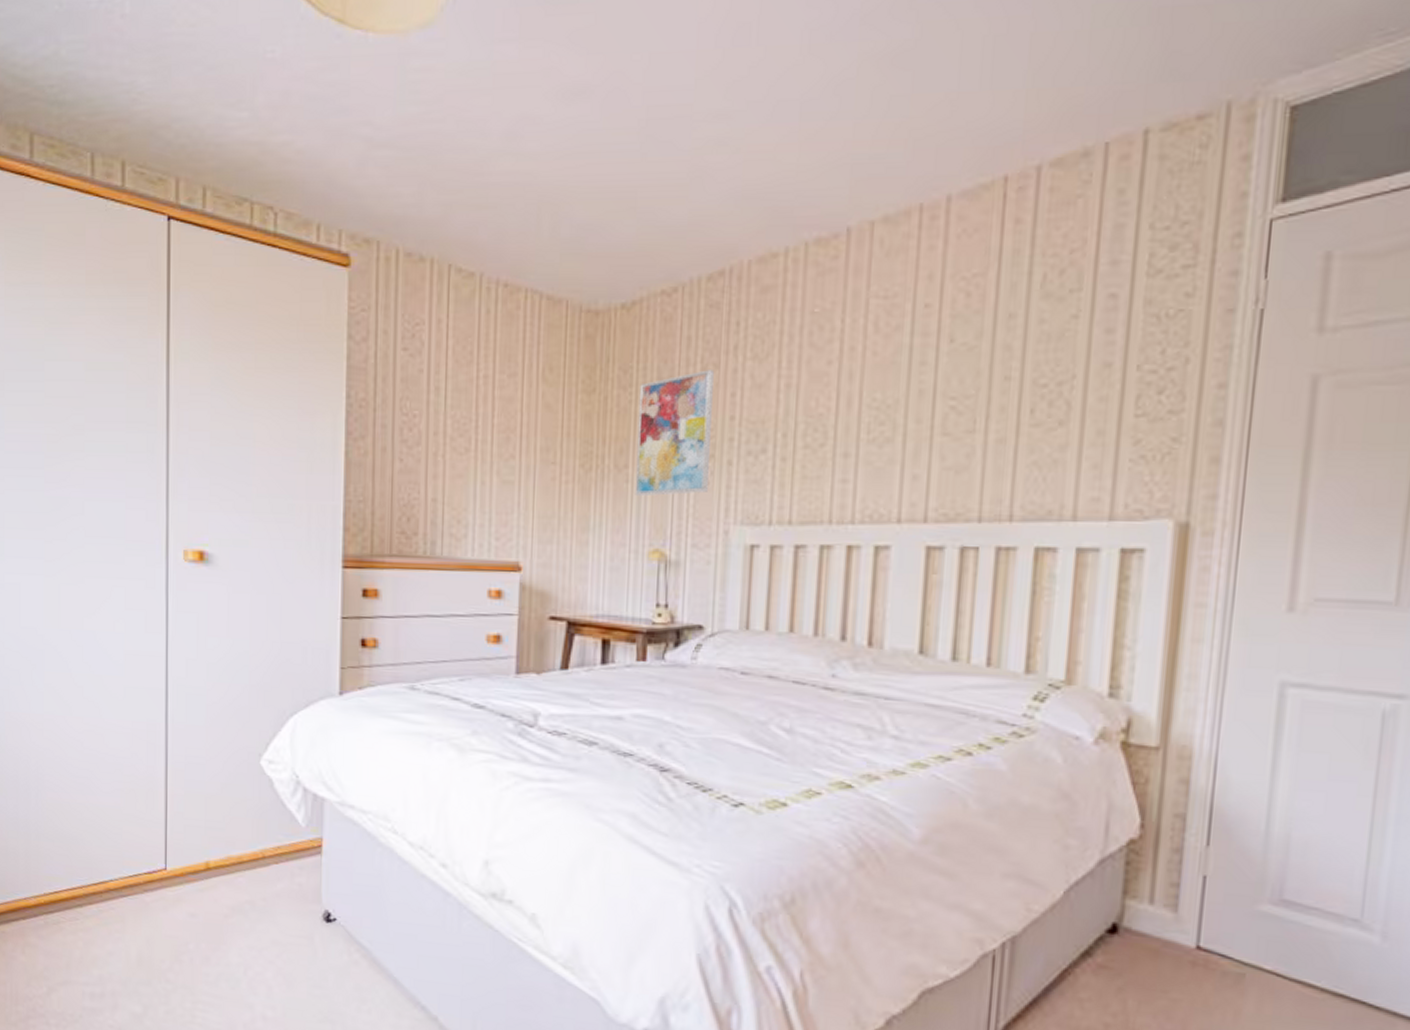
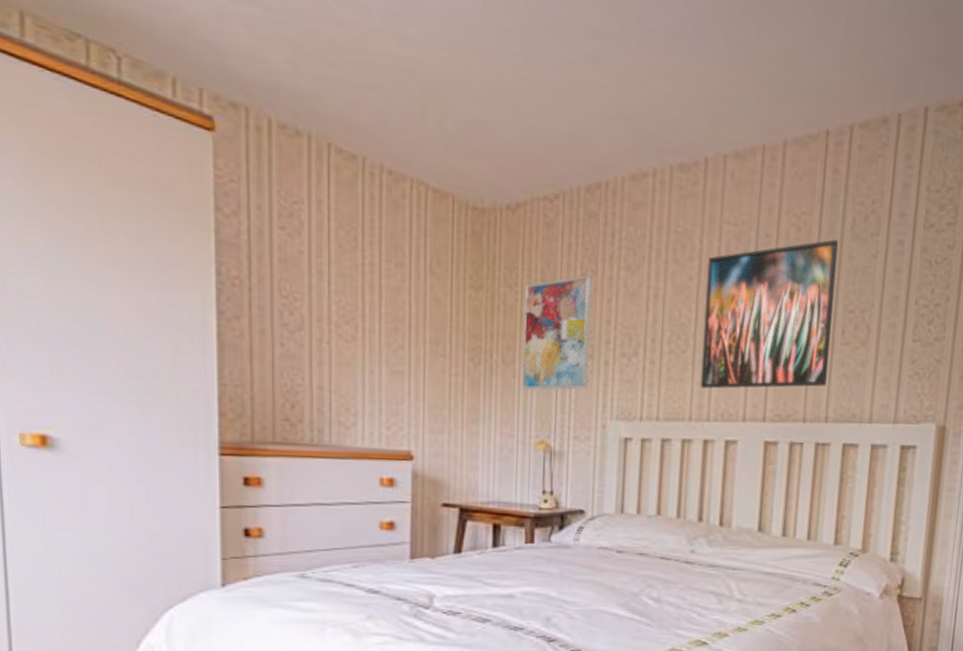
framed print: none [842,302,1024,486] -> present [700,239,839,389]

